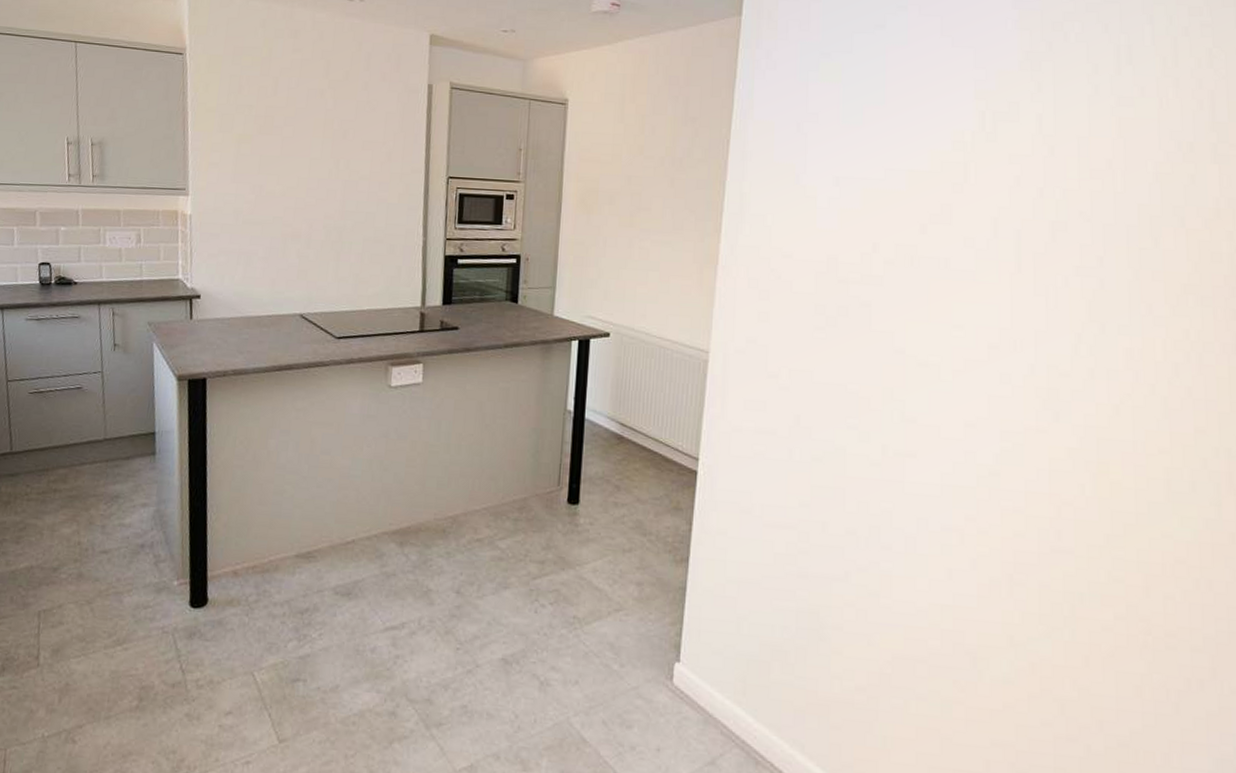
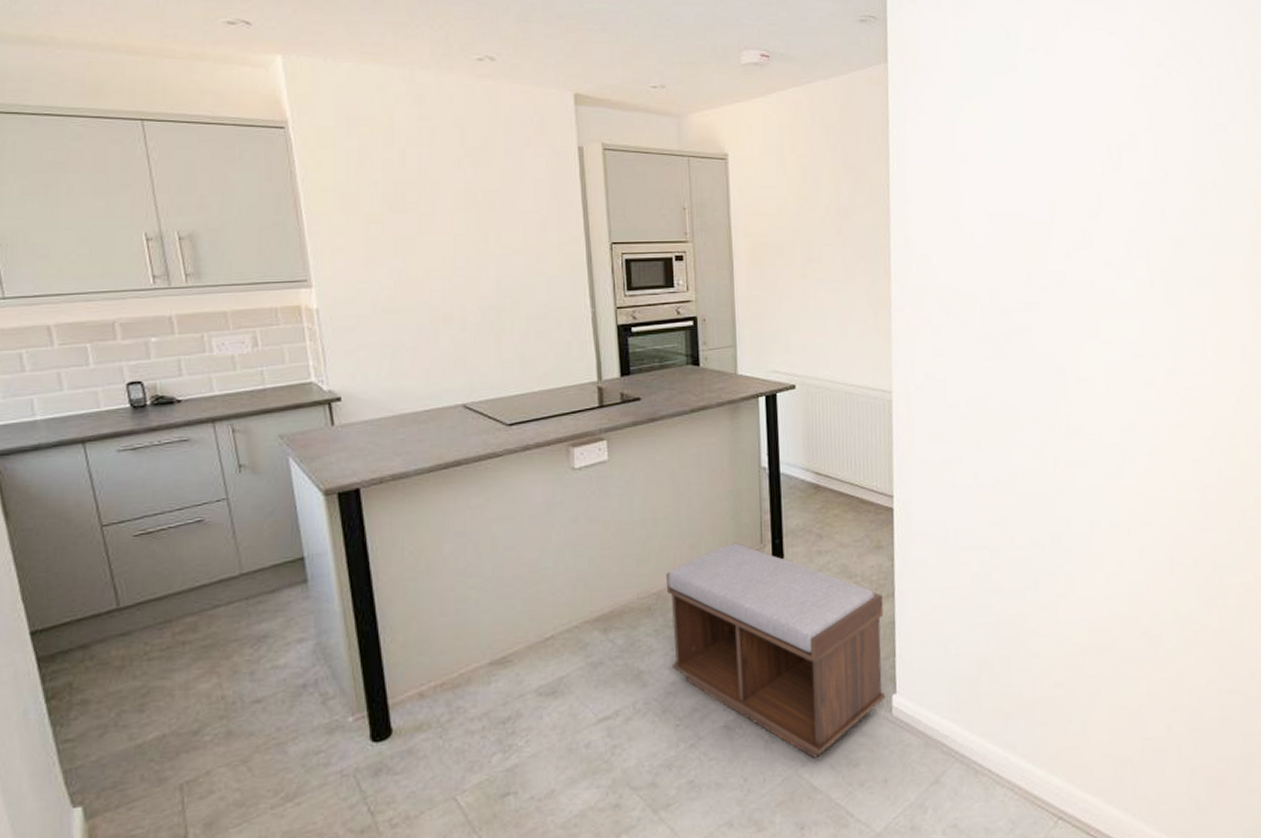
bench: none [458,480,676,710] -> present [665,542,886,758]

